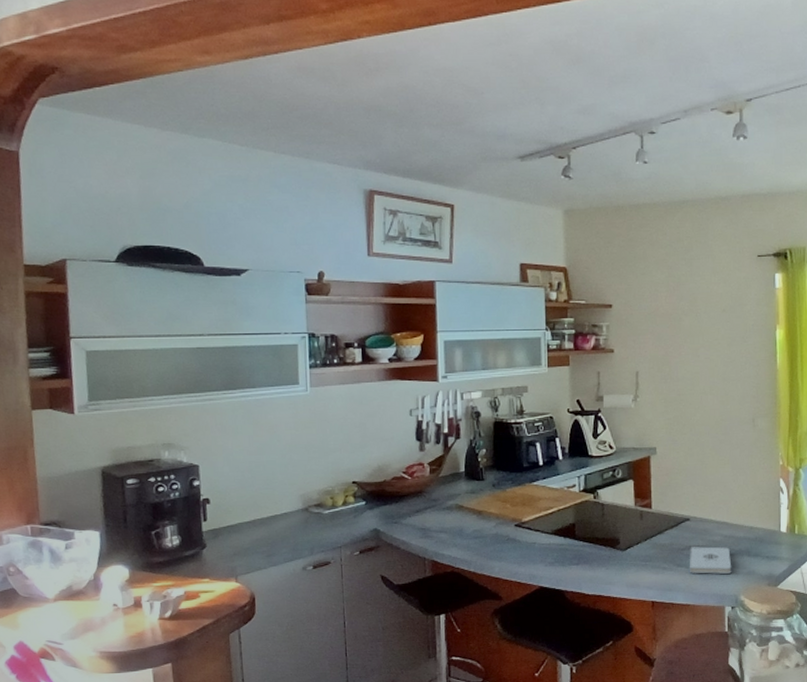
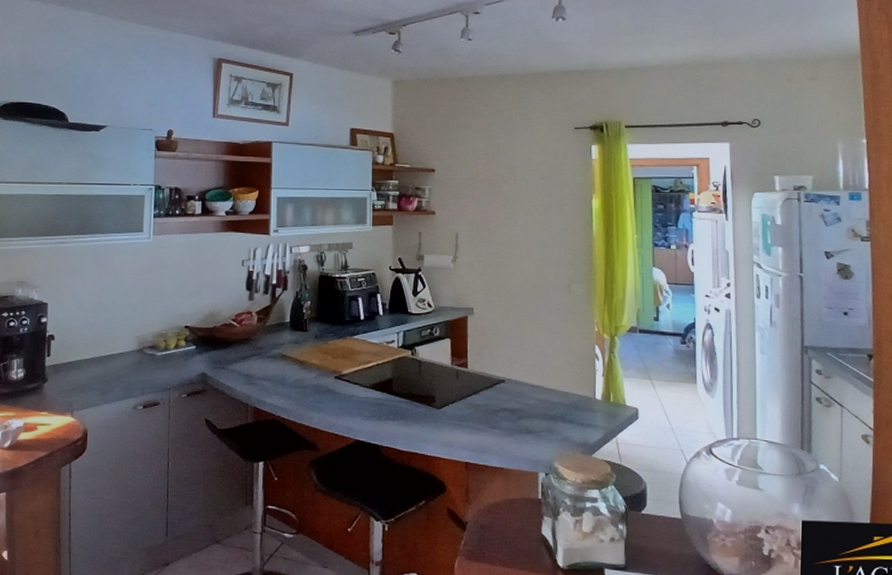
notepad: present [690,546,732,574] -> none [504,409,546,439]

